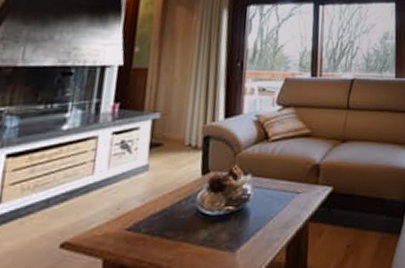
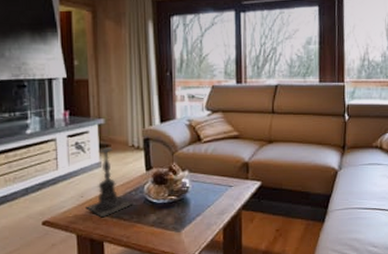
candle holder: none [121,138,182,236] -> present [86,140,133,218]

